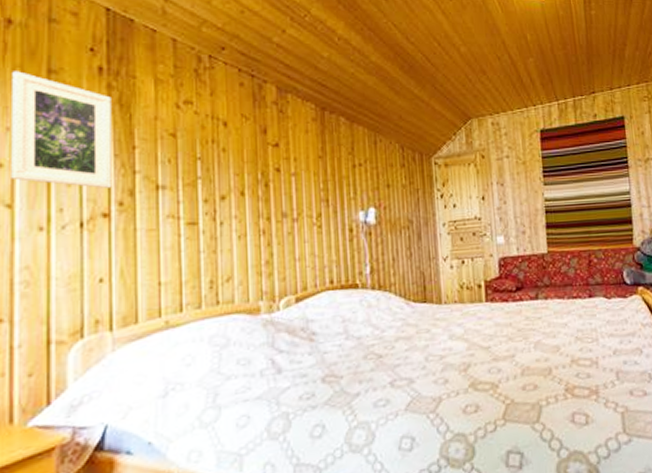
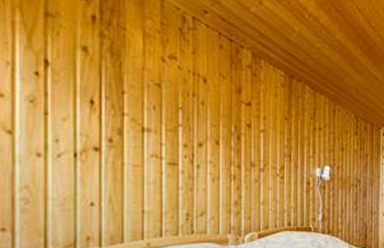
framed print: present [11,71,112,188] -> none [11,10,103,126]

